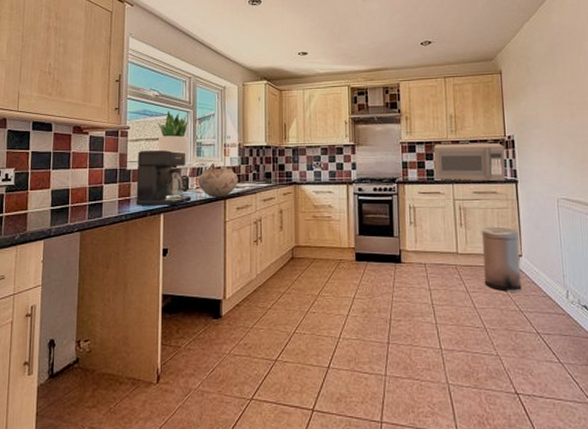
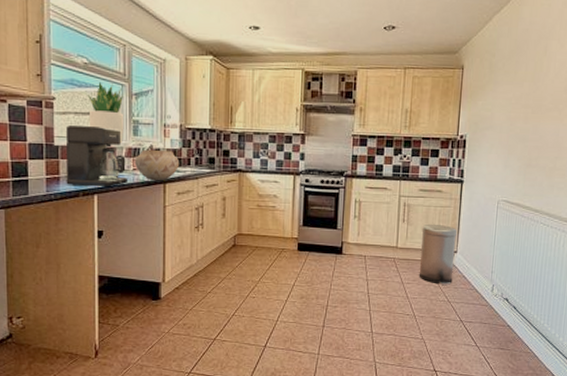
microwave: present [433,143,506,183] -> none [383,140,455,182]

